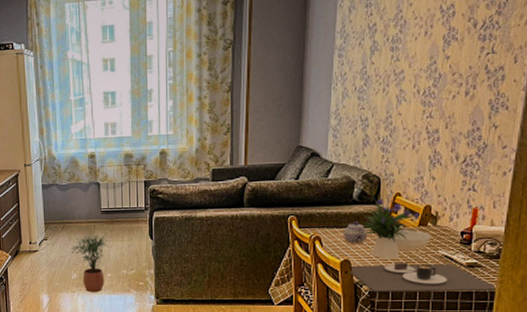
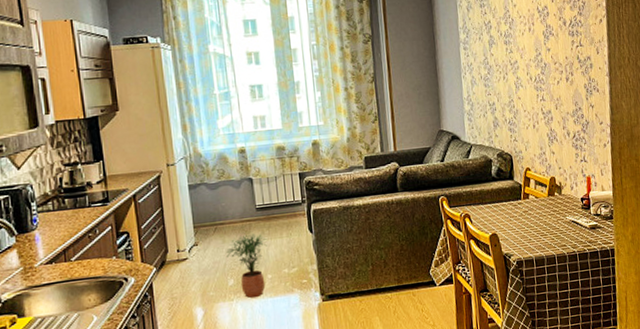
teapot: present [342,222,368,244] -> none [487,197,509,219]
place setting: present [346,262,497,292] -> none [495,228,616,262]
flower arrangement: present [353,197,419,260] -> none [494,173,548,230]
bowl: present [394,229,432,251] -> none [530,200,560,221]

